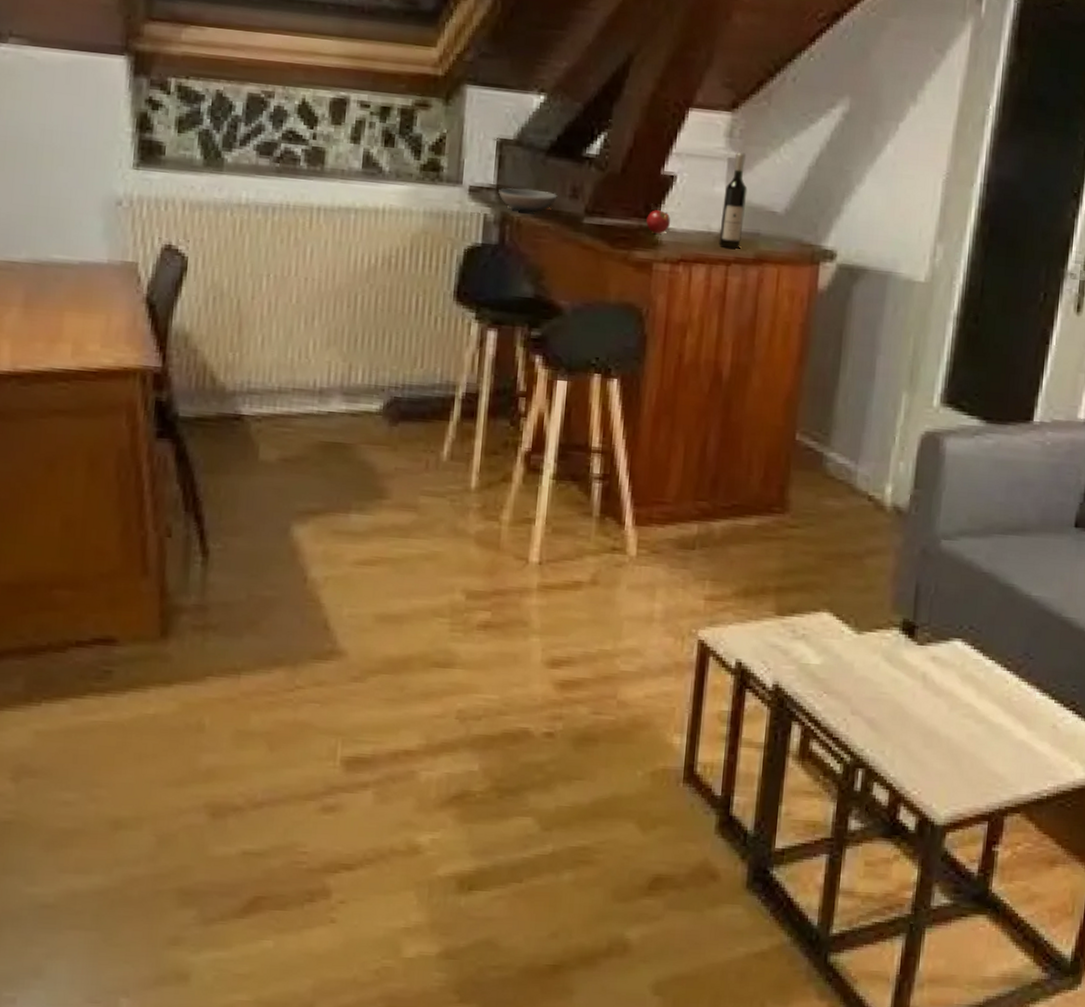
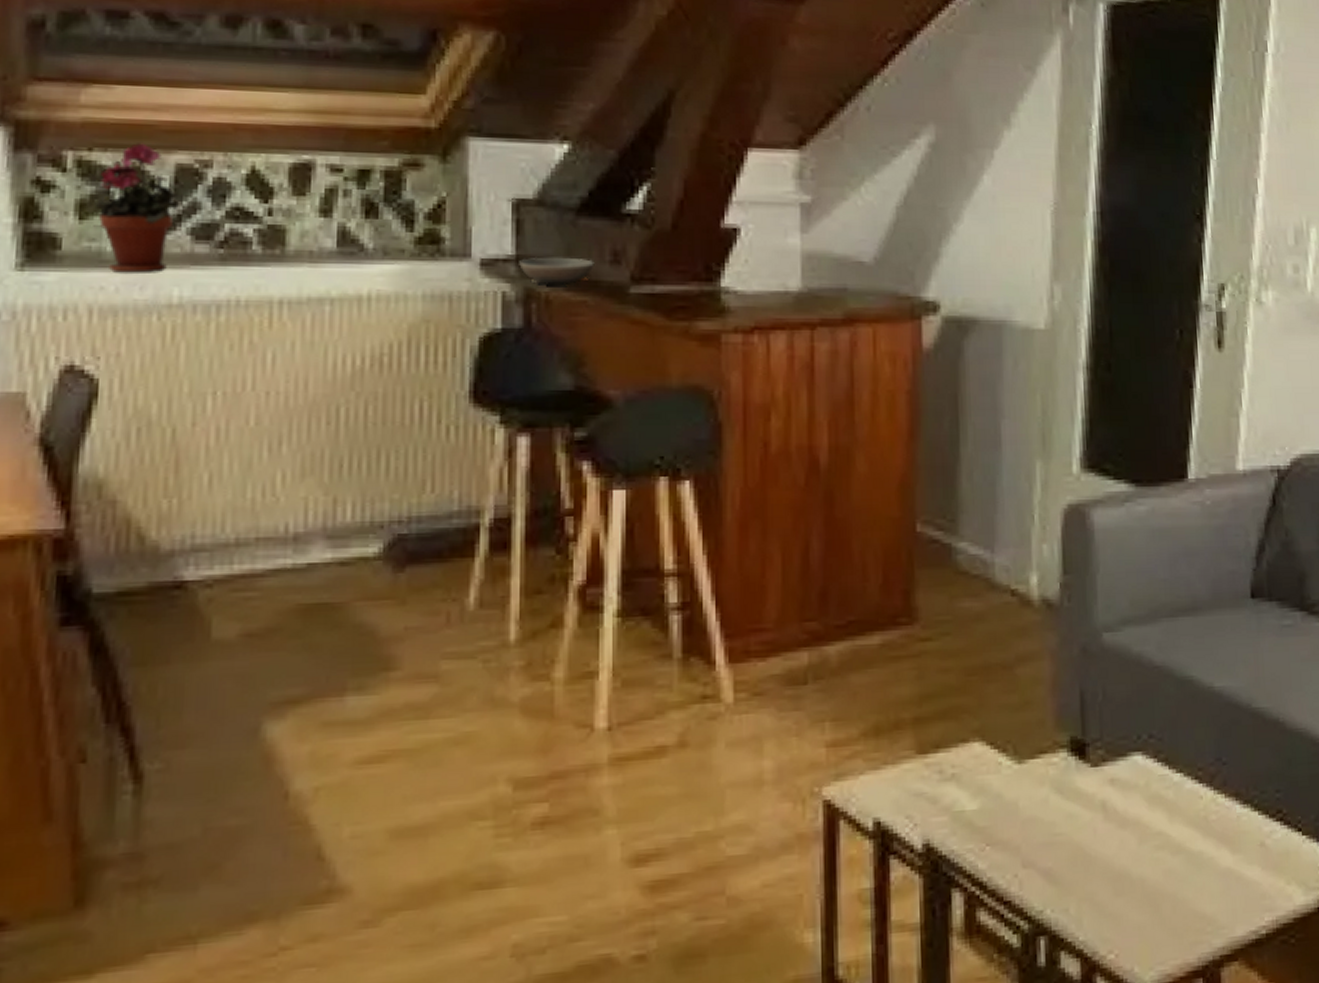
potted plant: none [190,75,249,179] -> present [96,143,179,275]
fruit: present [646,210,671,235] -> none [708,270,739,300]
bottle: present [718,152,748,249] -> none [798,196,827,309]

